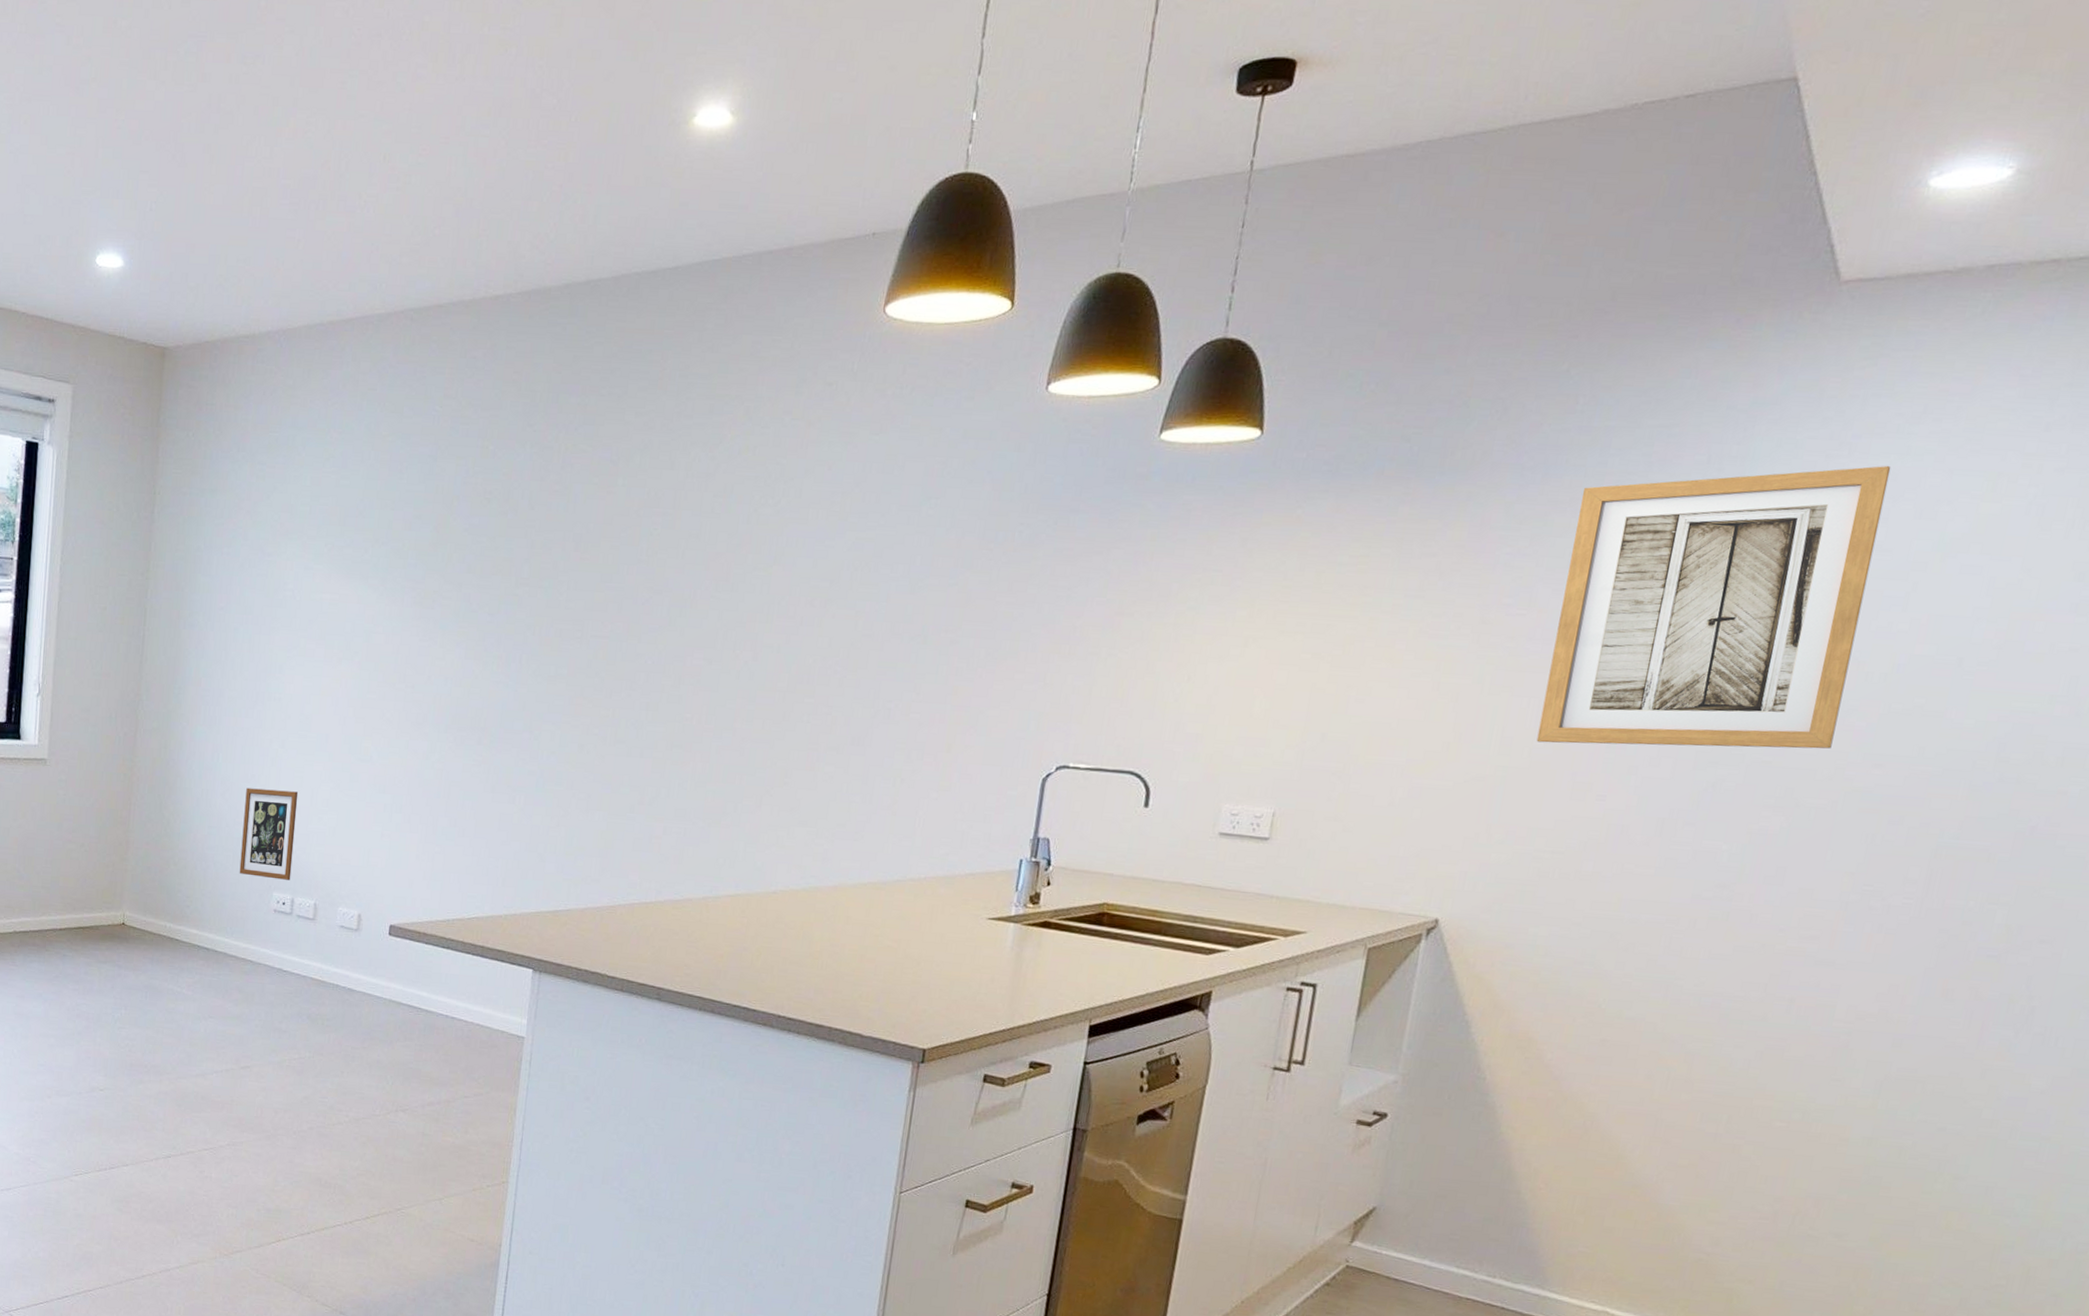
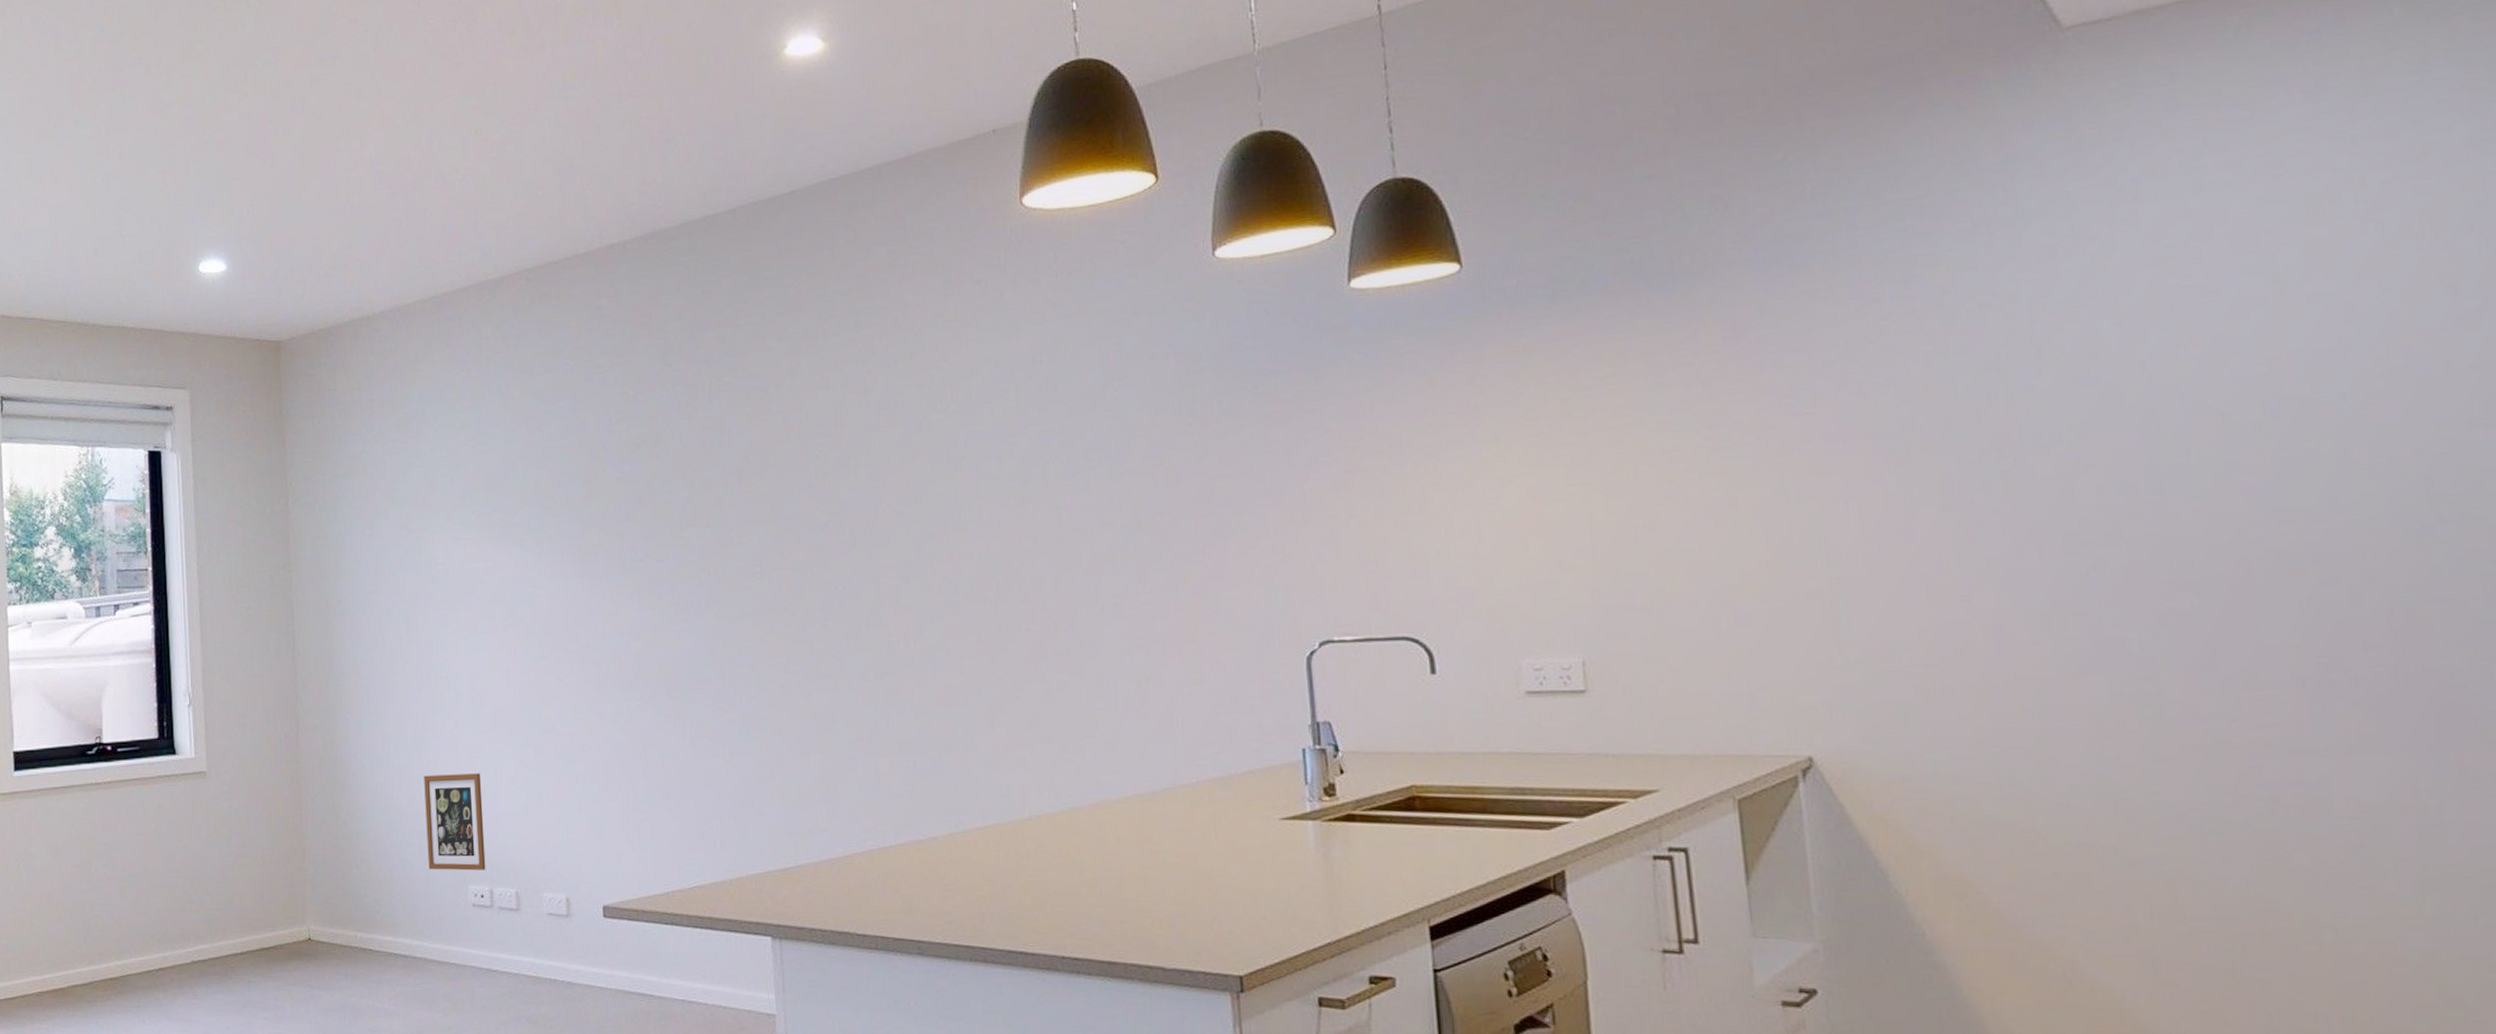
wall art: present [1536,465,1891,749] -> none [1840,203,2223,547]

